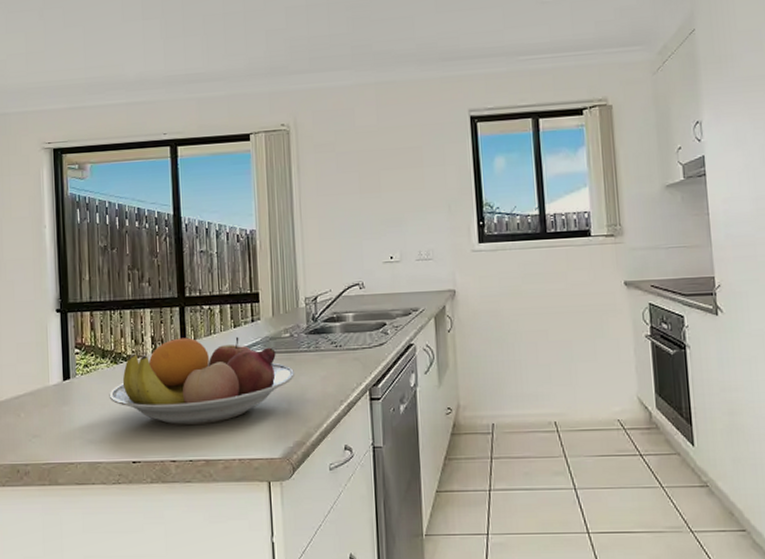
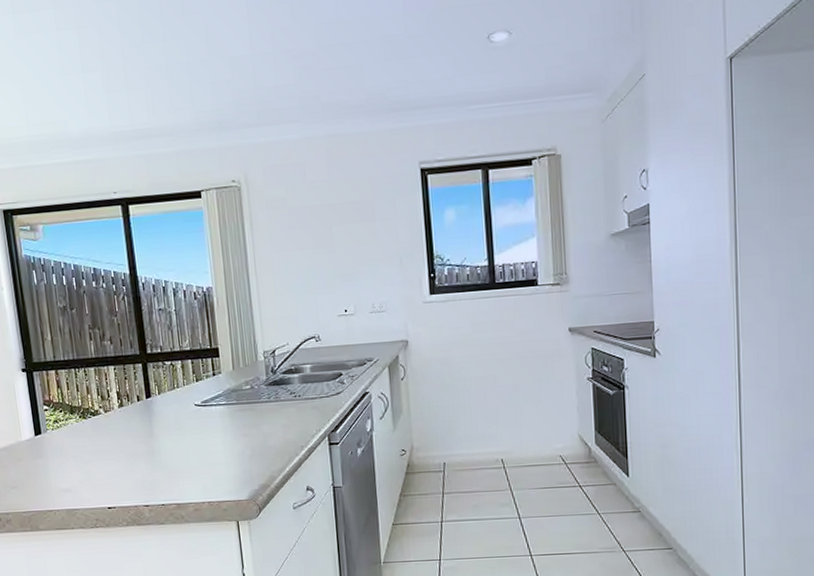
fruit bowl: present [109,336,296,425] -> none [80,390,258,473]

